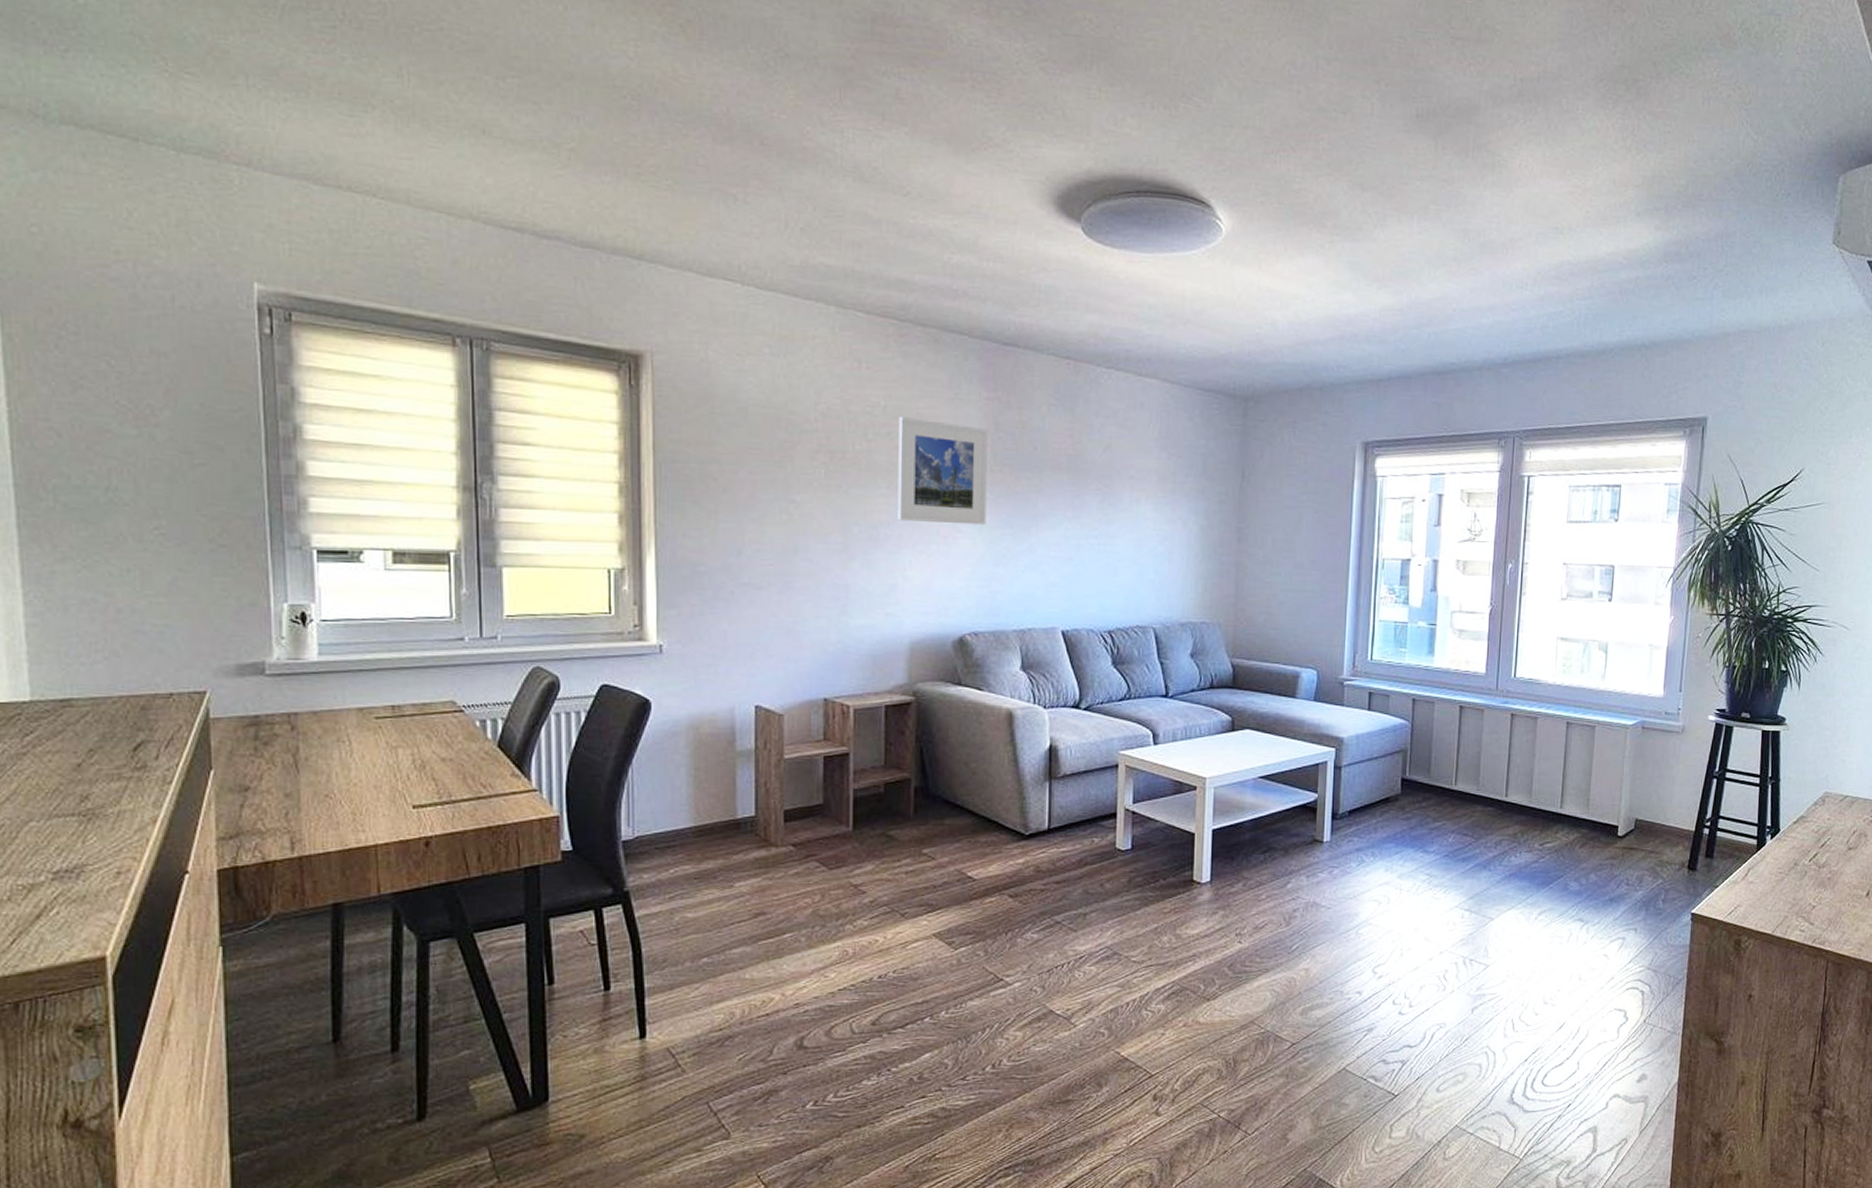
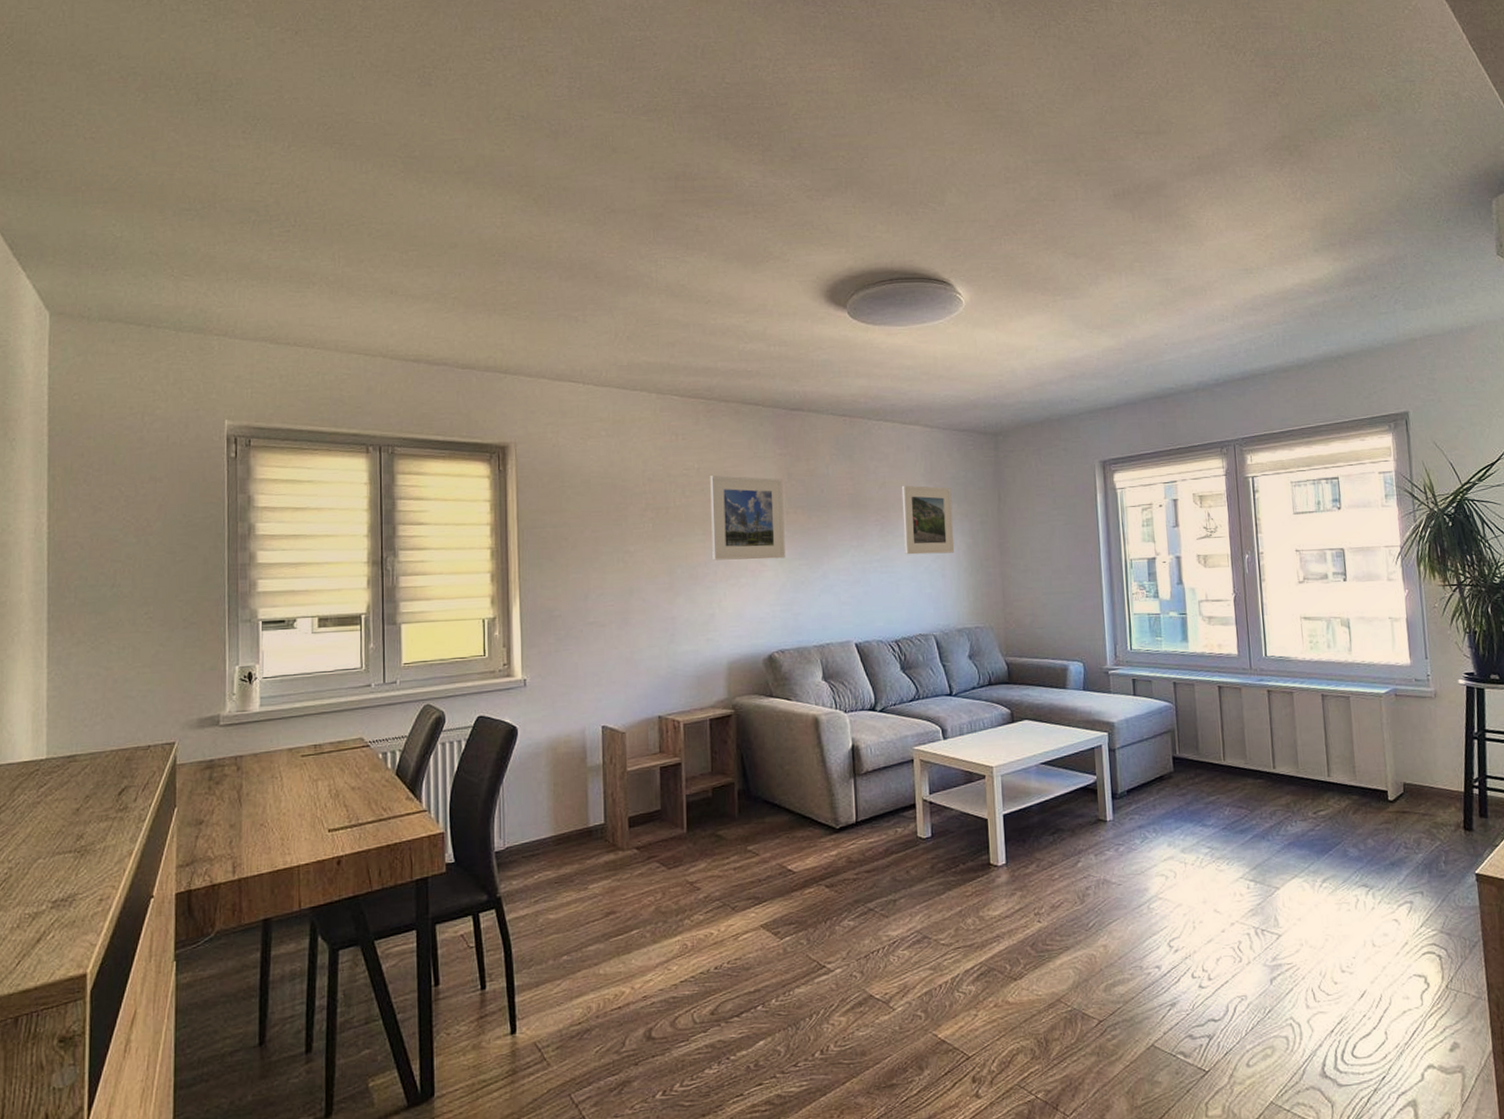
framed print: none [1127,450,1188,535] -> present [901,485,955,555]

